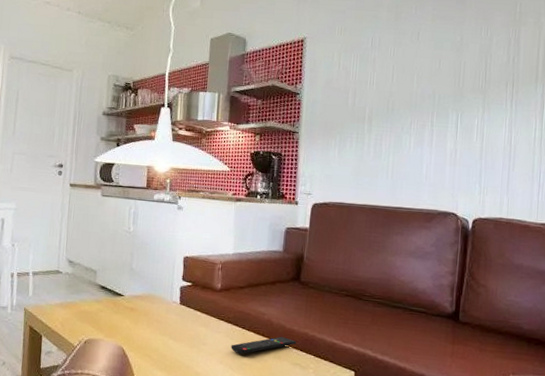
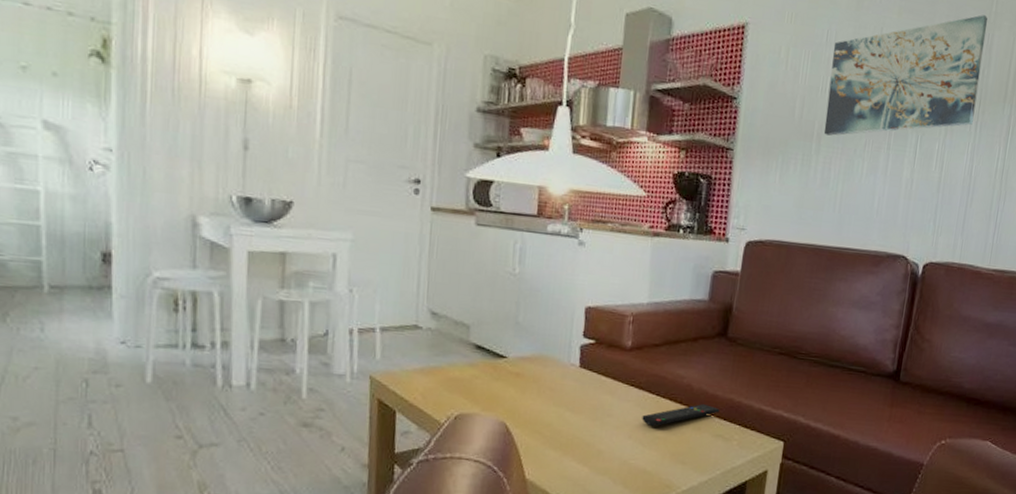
wall art: none [374,15,514,118] -> present [823,15,988,136]

